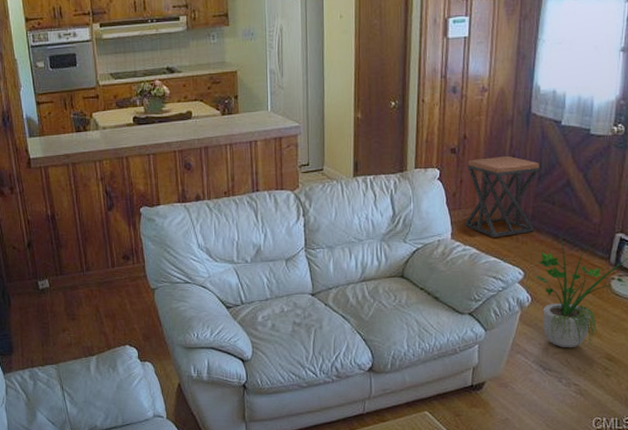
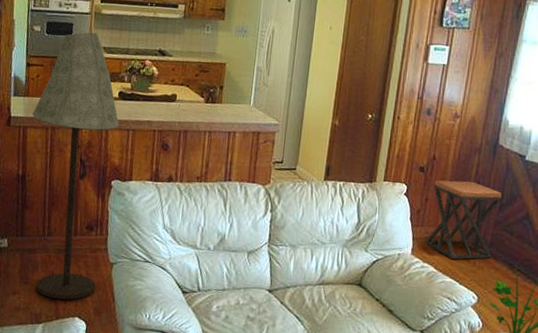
floor lamp: none [51,59,141,330] -> present [32,32,119,300]

